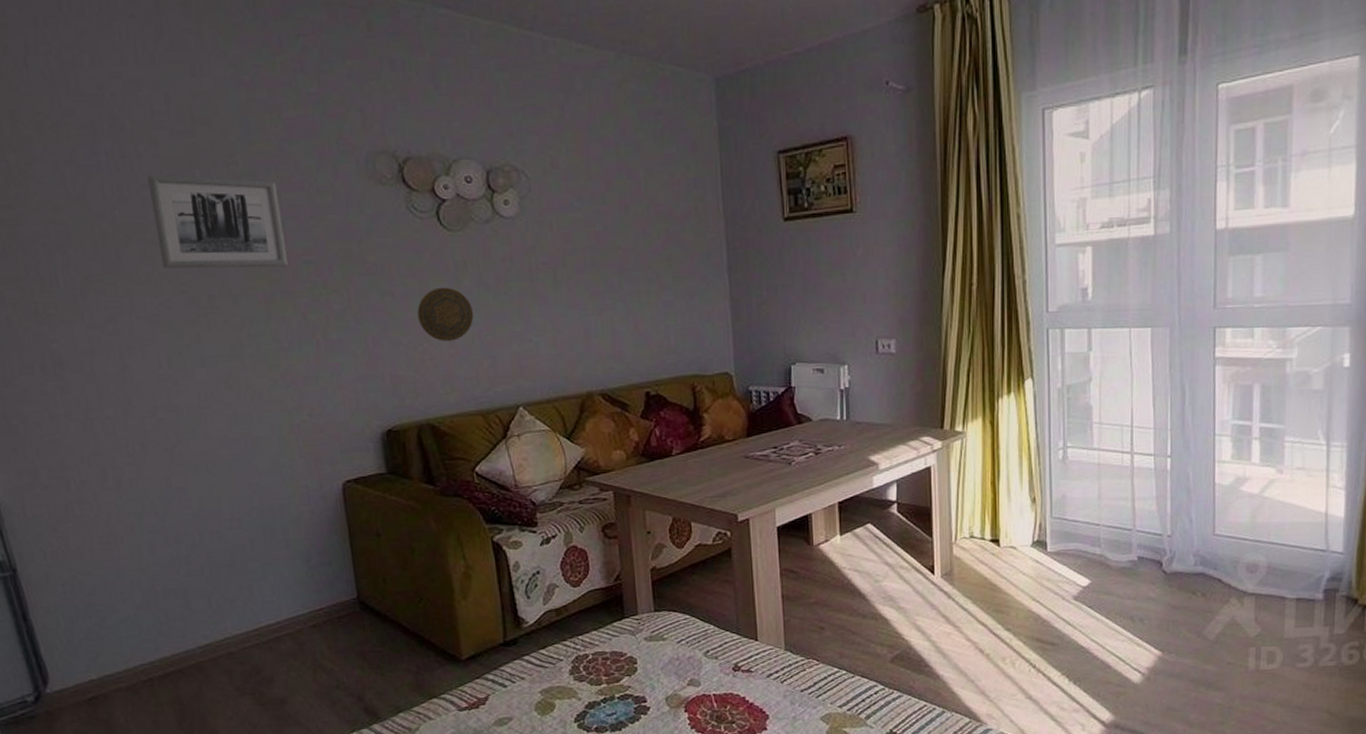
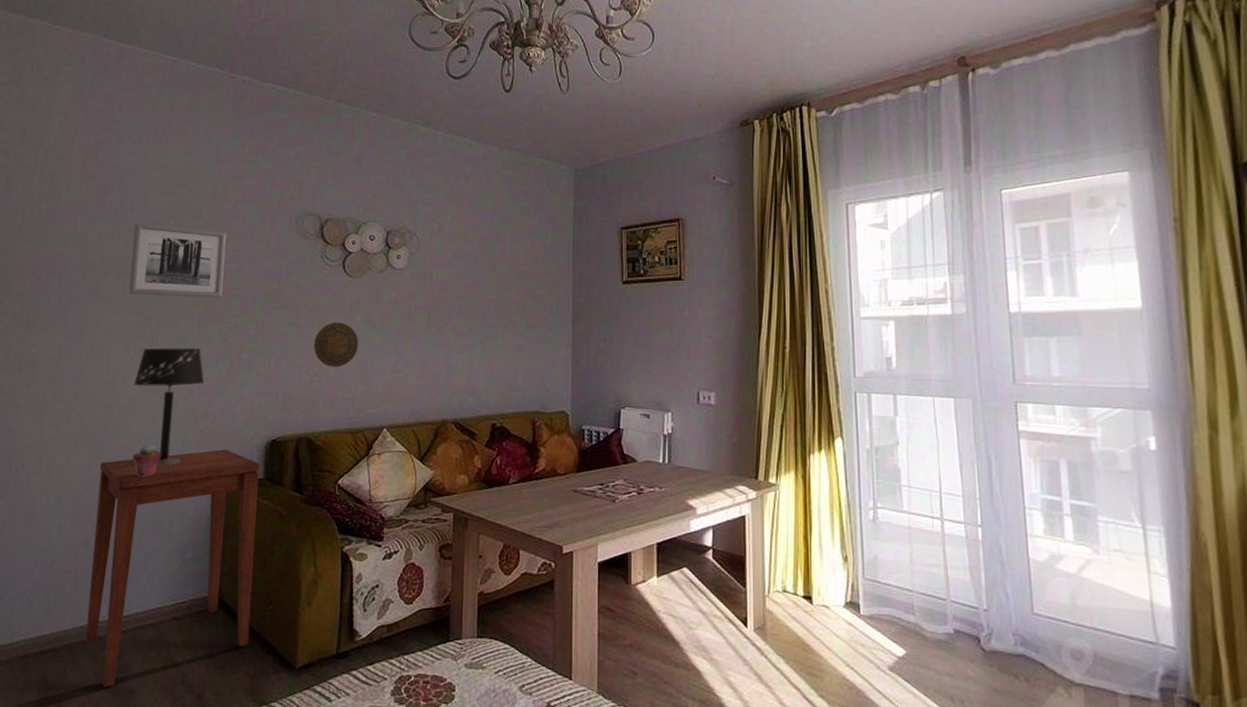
side table: none [182,445,404,700] -> present [85,449,260,687]
table lamp: none [199,330,289,469] -> present [134,347,205,466]
potted succulent: none [220,446,255,483] -> present [132,444,161,477]

